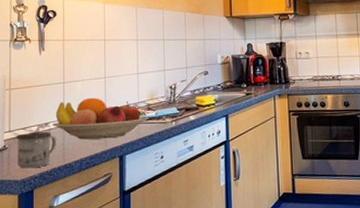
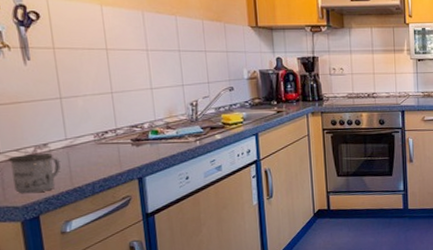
fruit bowl: present [52,97,149,140] -> none [51,115,169,162]

